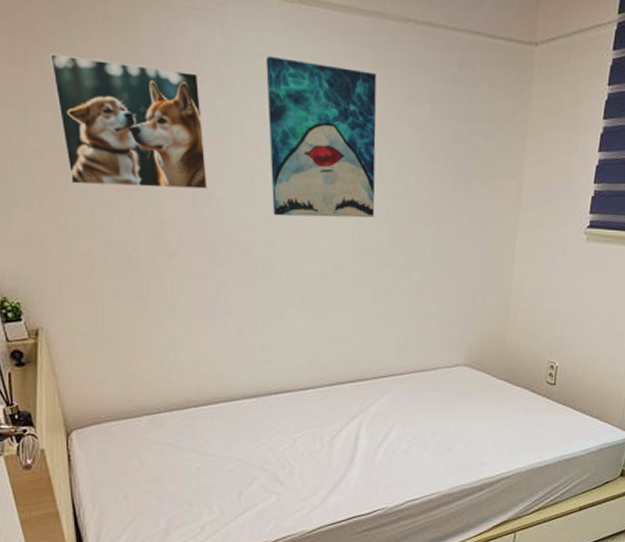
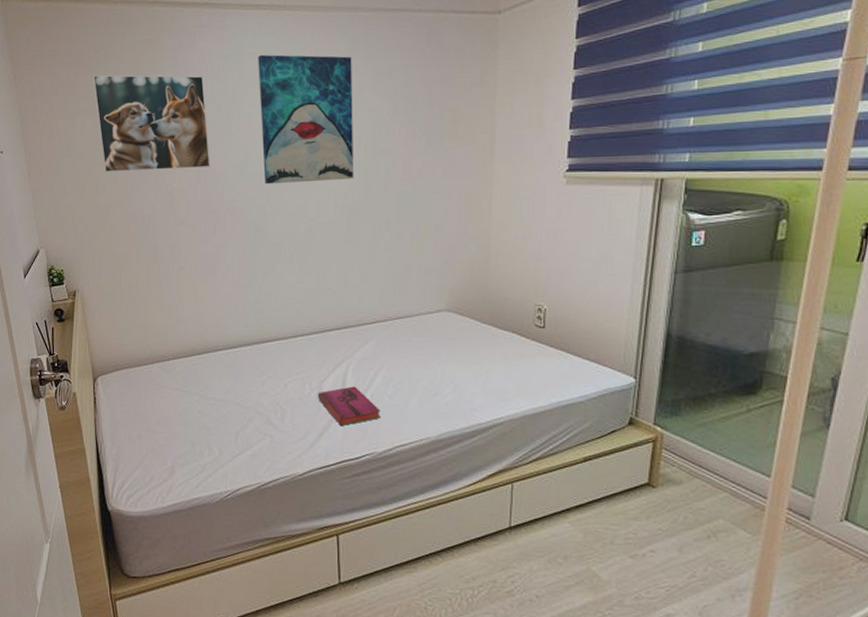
hardback book: none [328,441,394,483] -> present [317,386,380,427]

